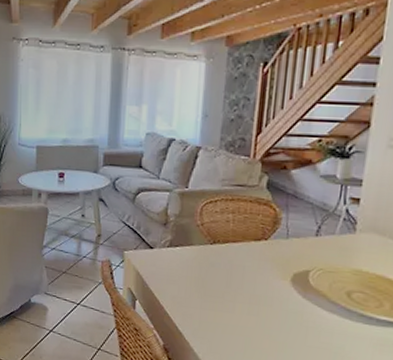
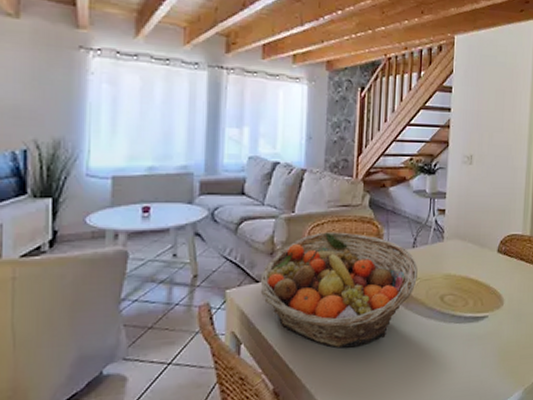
fruit basket: none [154,209,321,325] -> present [260,232,418,348]

